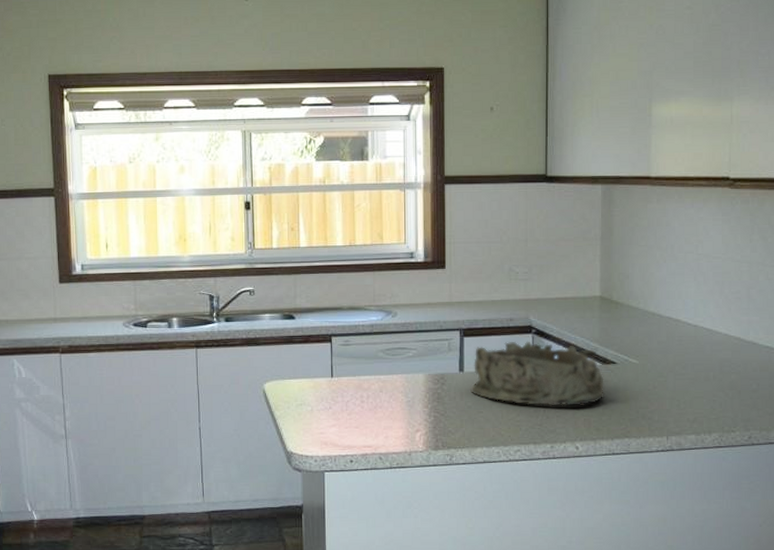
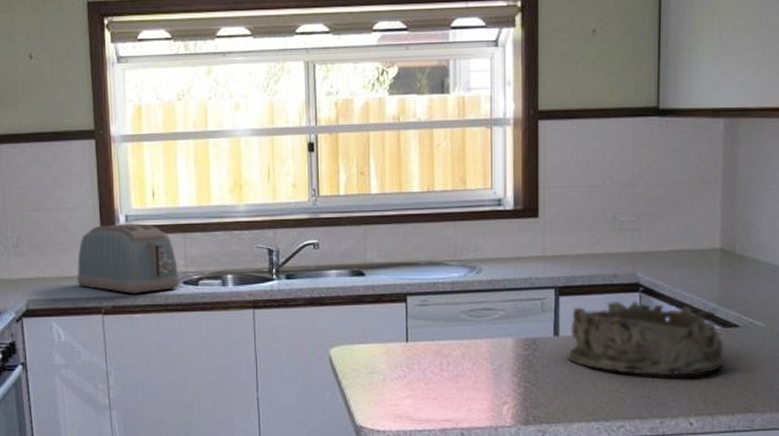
toaster: none [37,272,130,334] -> present [77,223,179,293]

